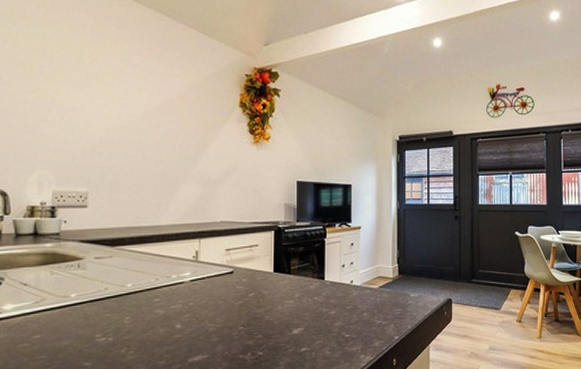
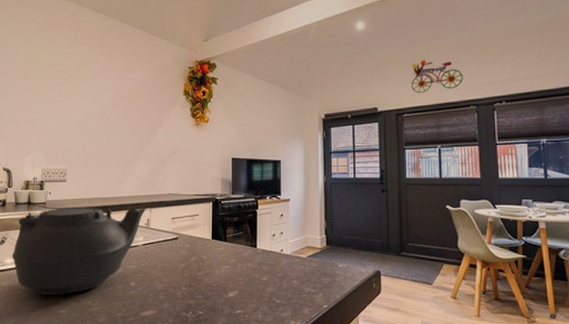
teapot: none [13,237,195,346] -> present [12,207,147,295]

